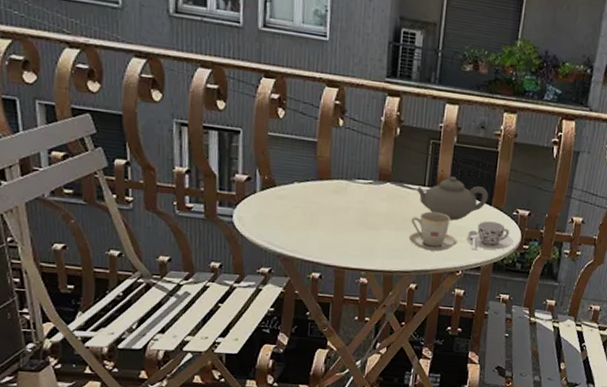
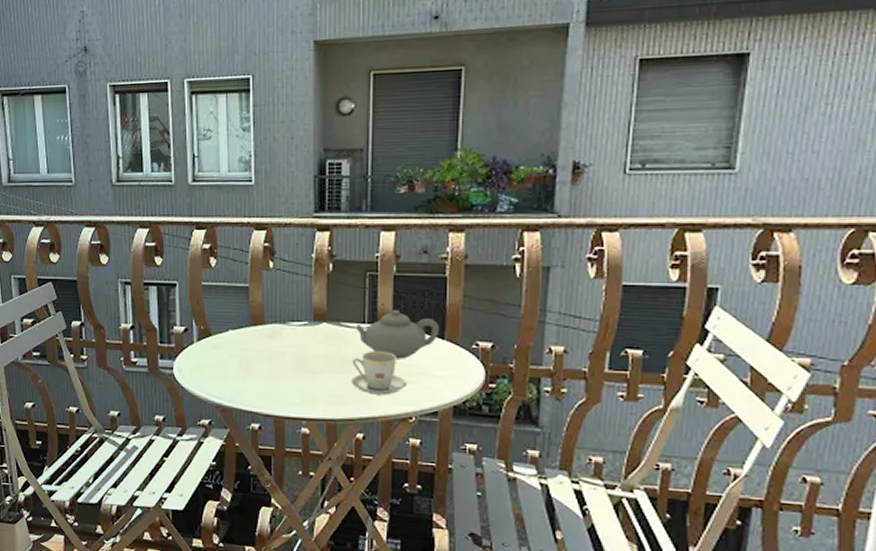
teacup: present [467,221,514,250] -> none [418,357,476,392]

